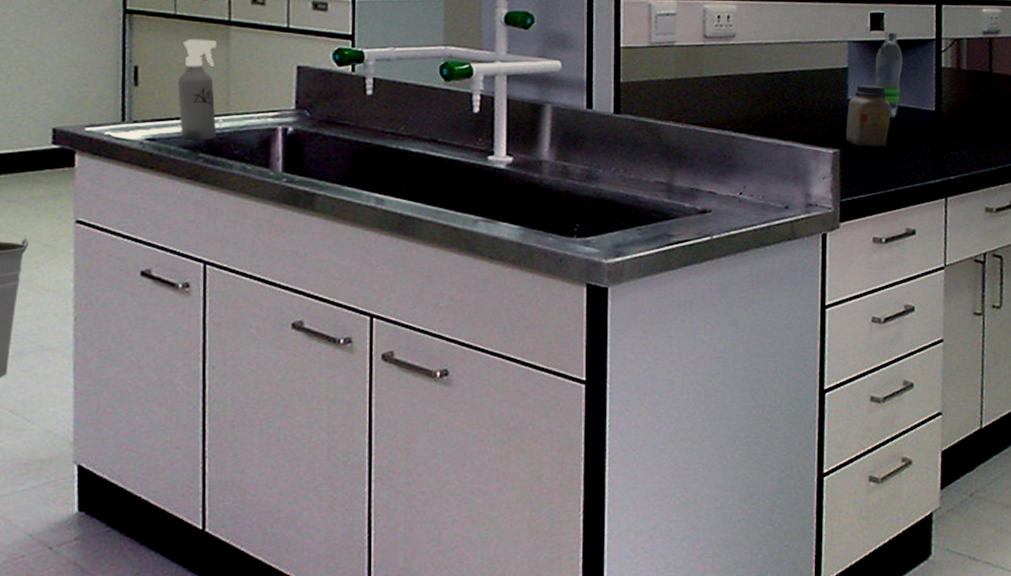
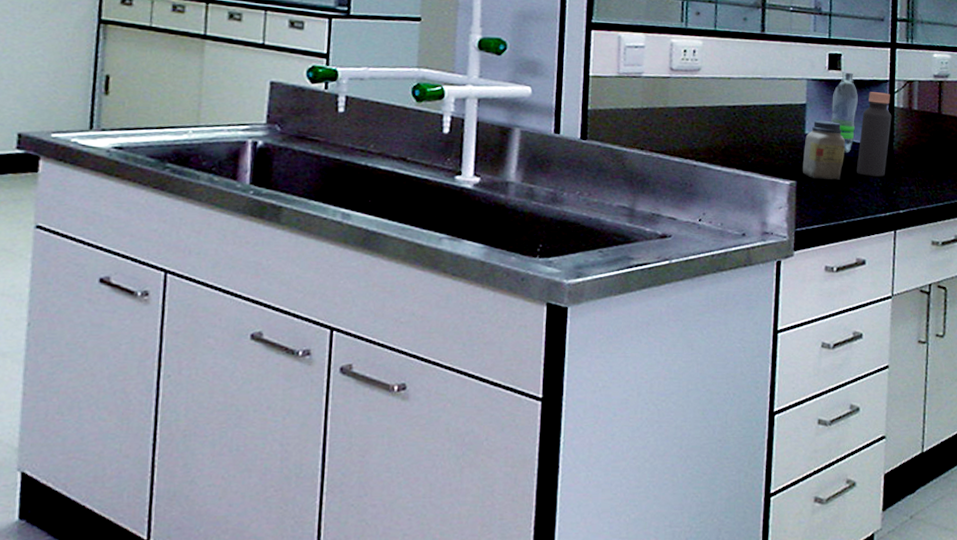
spray bottle: present [178,38,217,141] -> none [148,51,191,151]
bottle: none [903,52,939,143] -> present [856,92,892,178]

